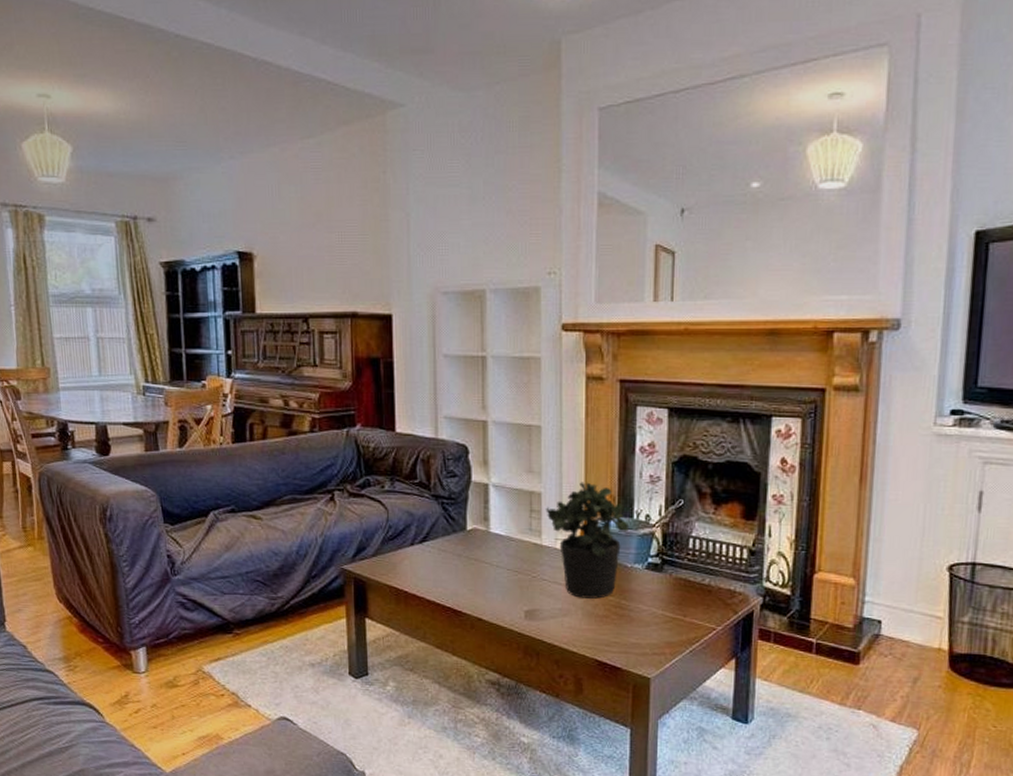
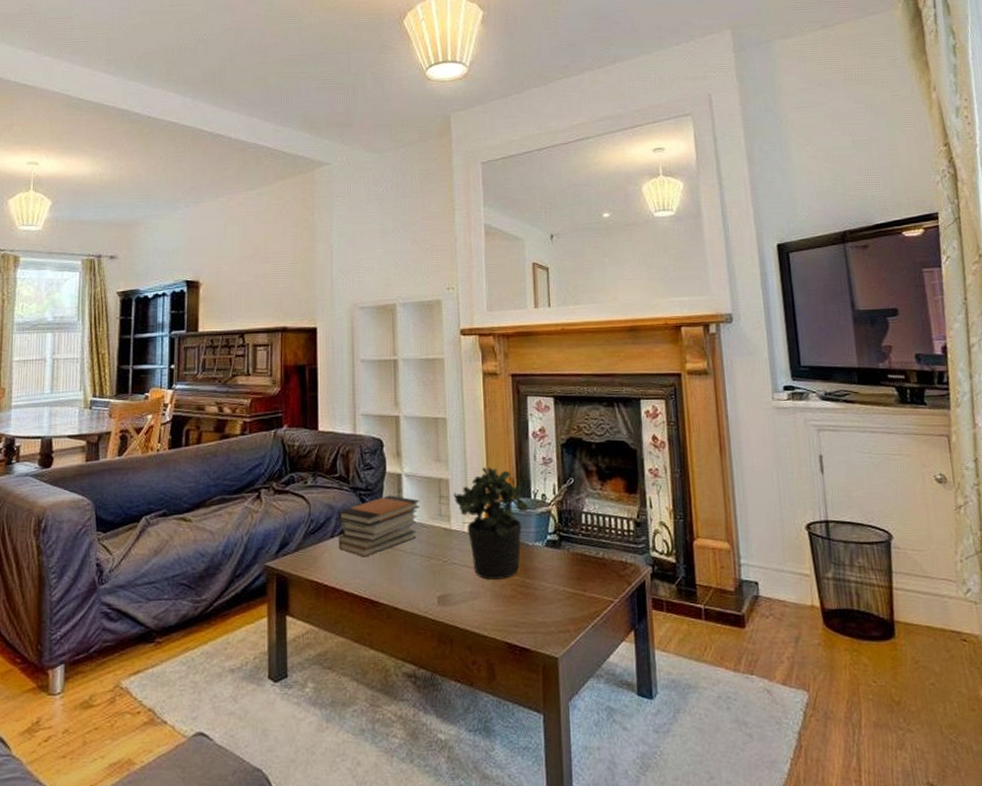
book stack: none [418,505,508,567] -> present [338,495,420,557]

